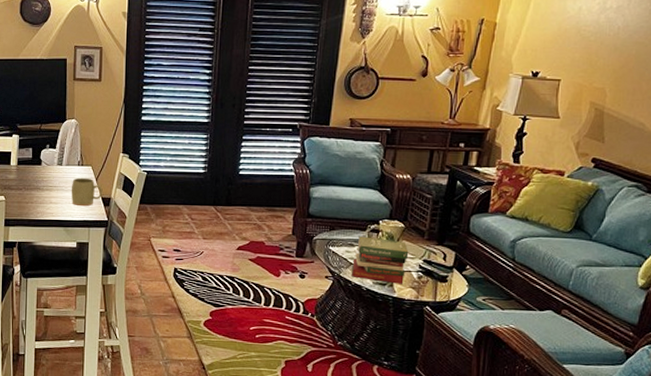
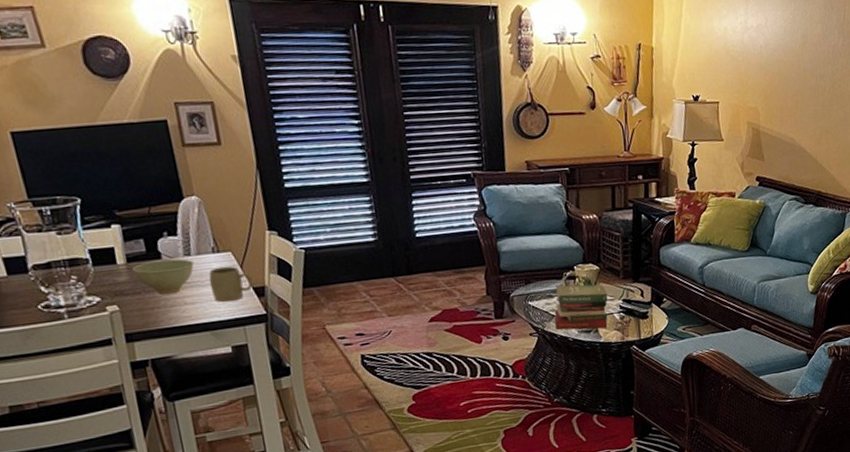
bowl: none [20,166,63,194] -> present [132,259,194,295]

